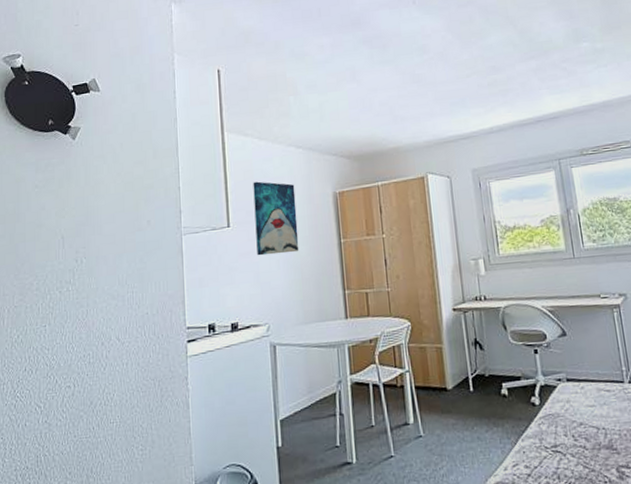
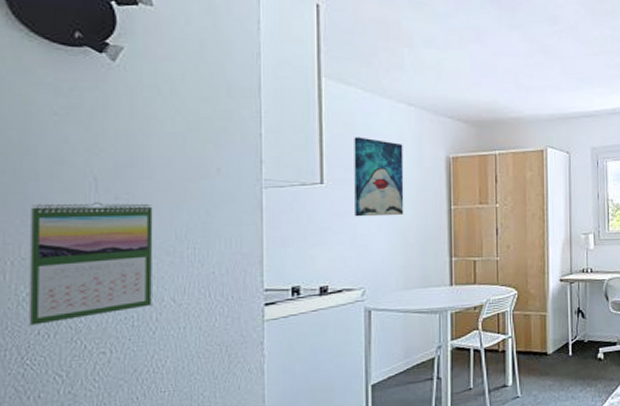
calendar: none [18,255,103,363] -> present [28,202,153,325]

